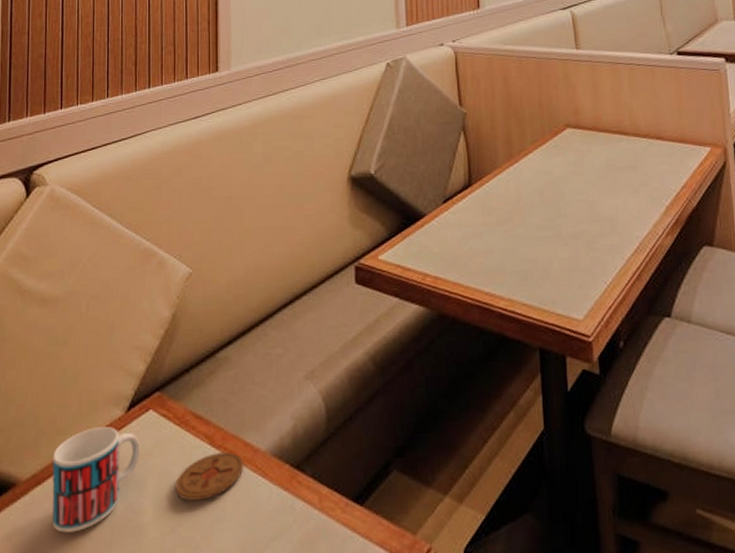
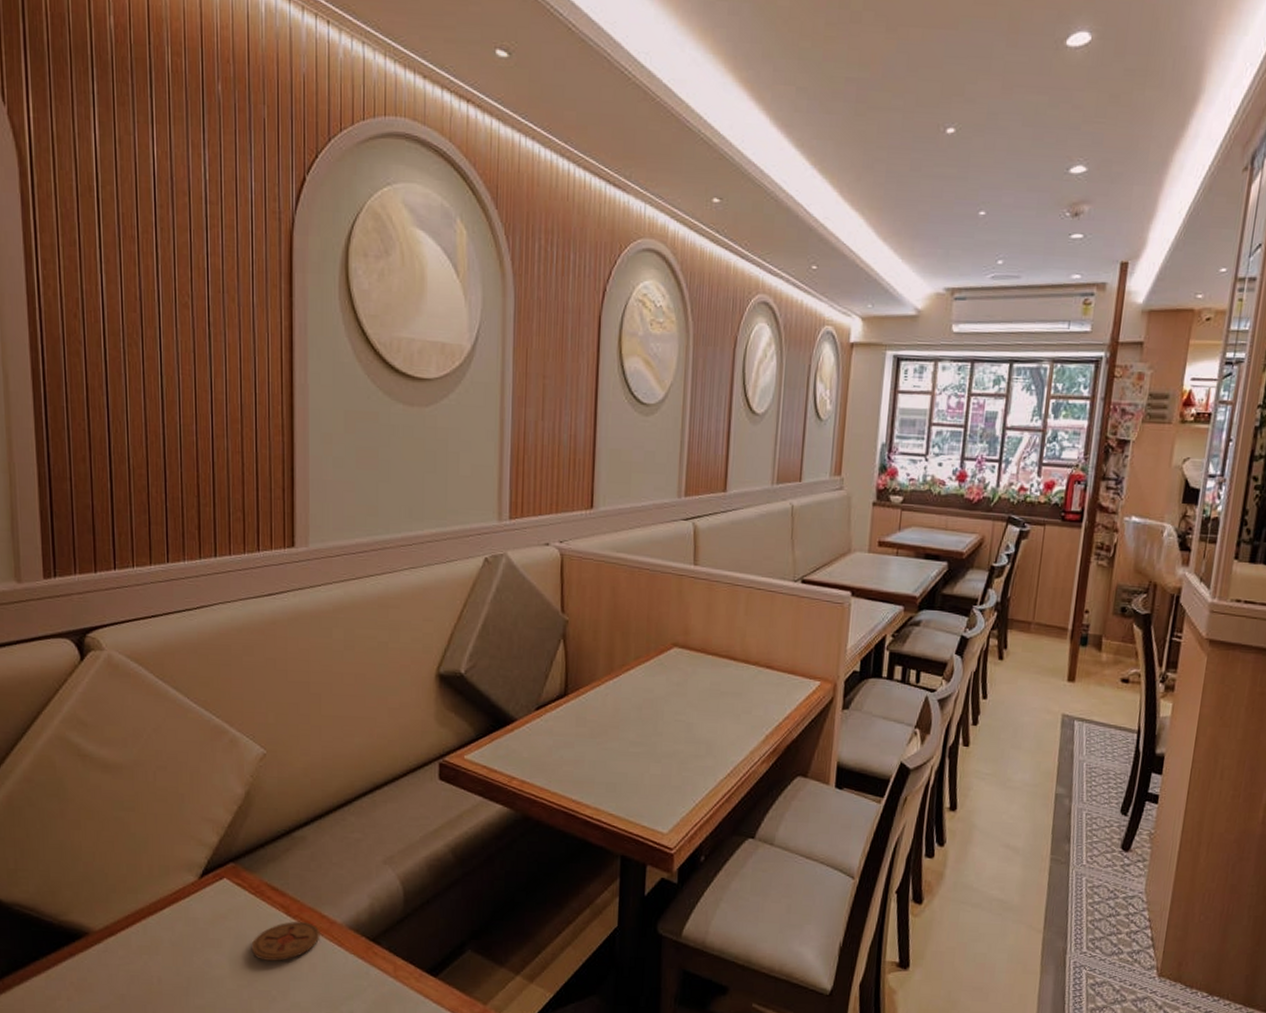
mug: present [52,427,141,533] -> none [125,889,215,979]

